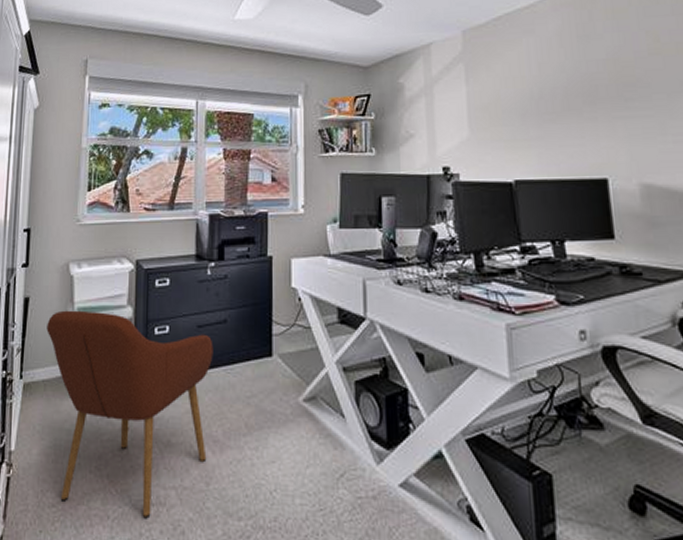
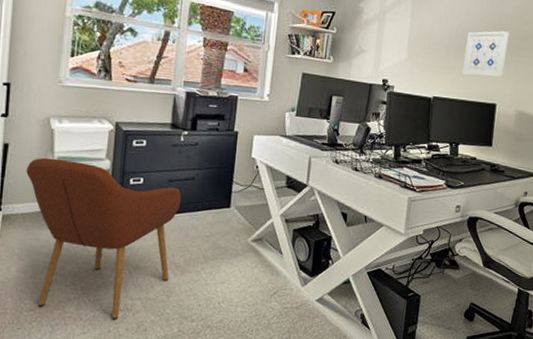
wall art: none [545,79,609,146] -> present [462,30,510,78]

